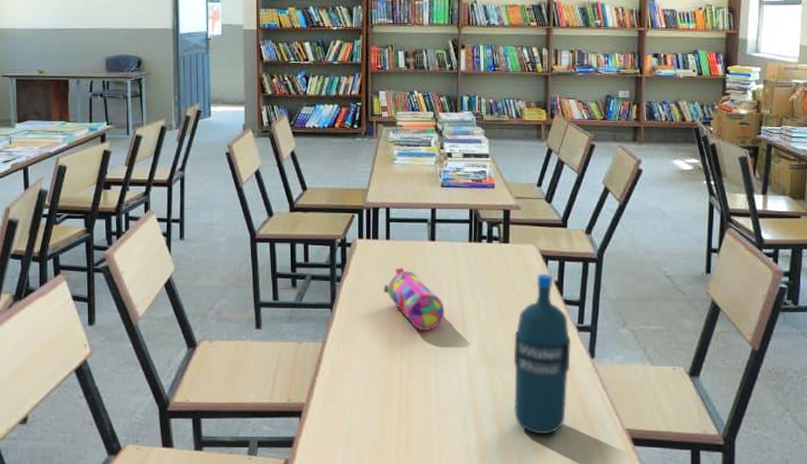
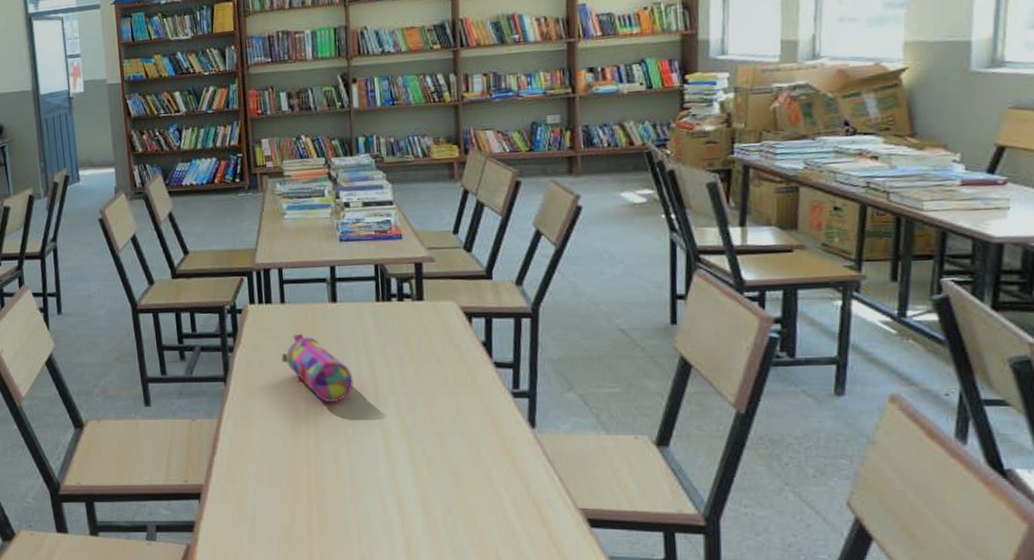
water bottle: present [513,273,572,435] -> none [436,333,507,516]

